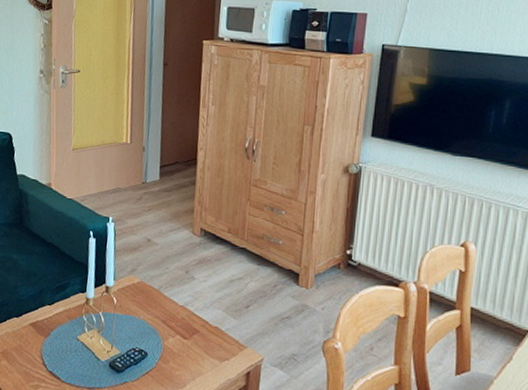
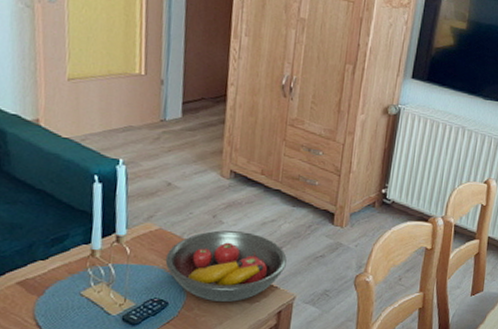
fruit bowl: none [145,285,254,358] -> present [165,230,287,303]

